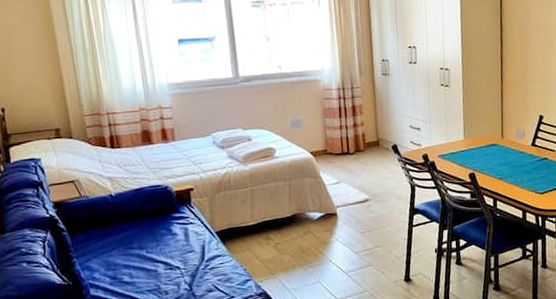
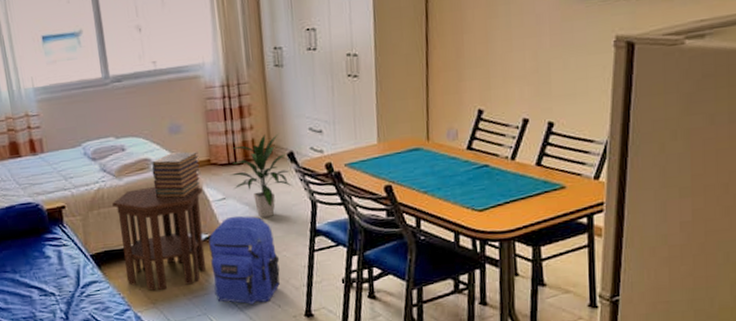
side table: none [238,171,321,262] -> present [112,186,207,291]
book stack: none [275,142,318,183] -> present [151,151,200,199]
backpack: none [324,197,385,272] -> present [209,215,281,304]
indoor plant: none [343,130,395,198] -> present [230,134,292,217]

